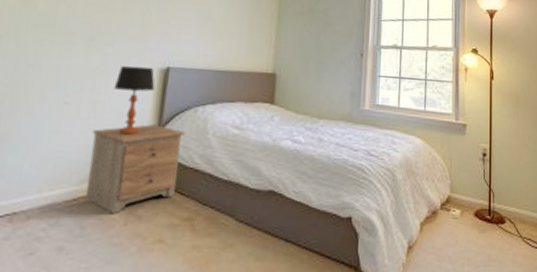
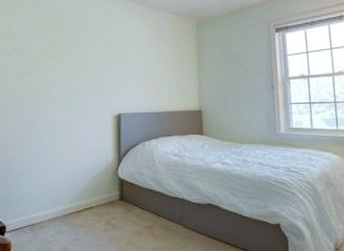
nightstand: present [84,124,186,214] -> none [75,157,139,224]
table lamp: present [113,65,155,135] -> none [84,115,112,166]

